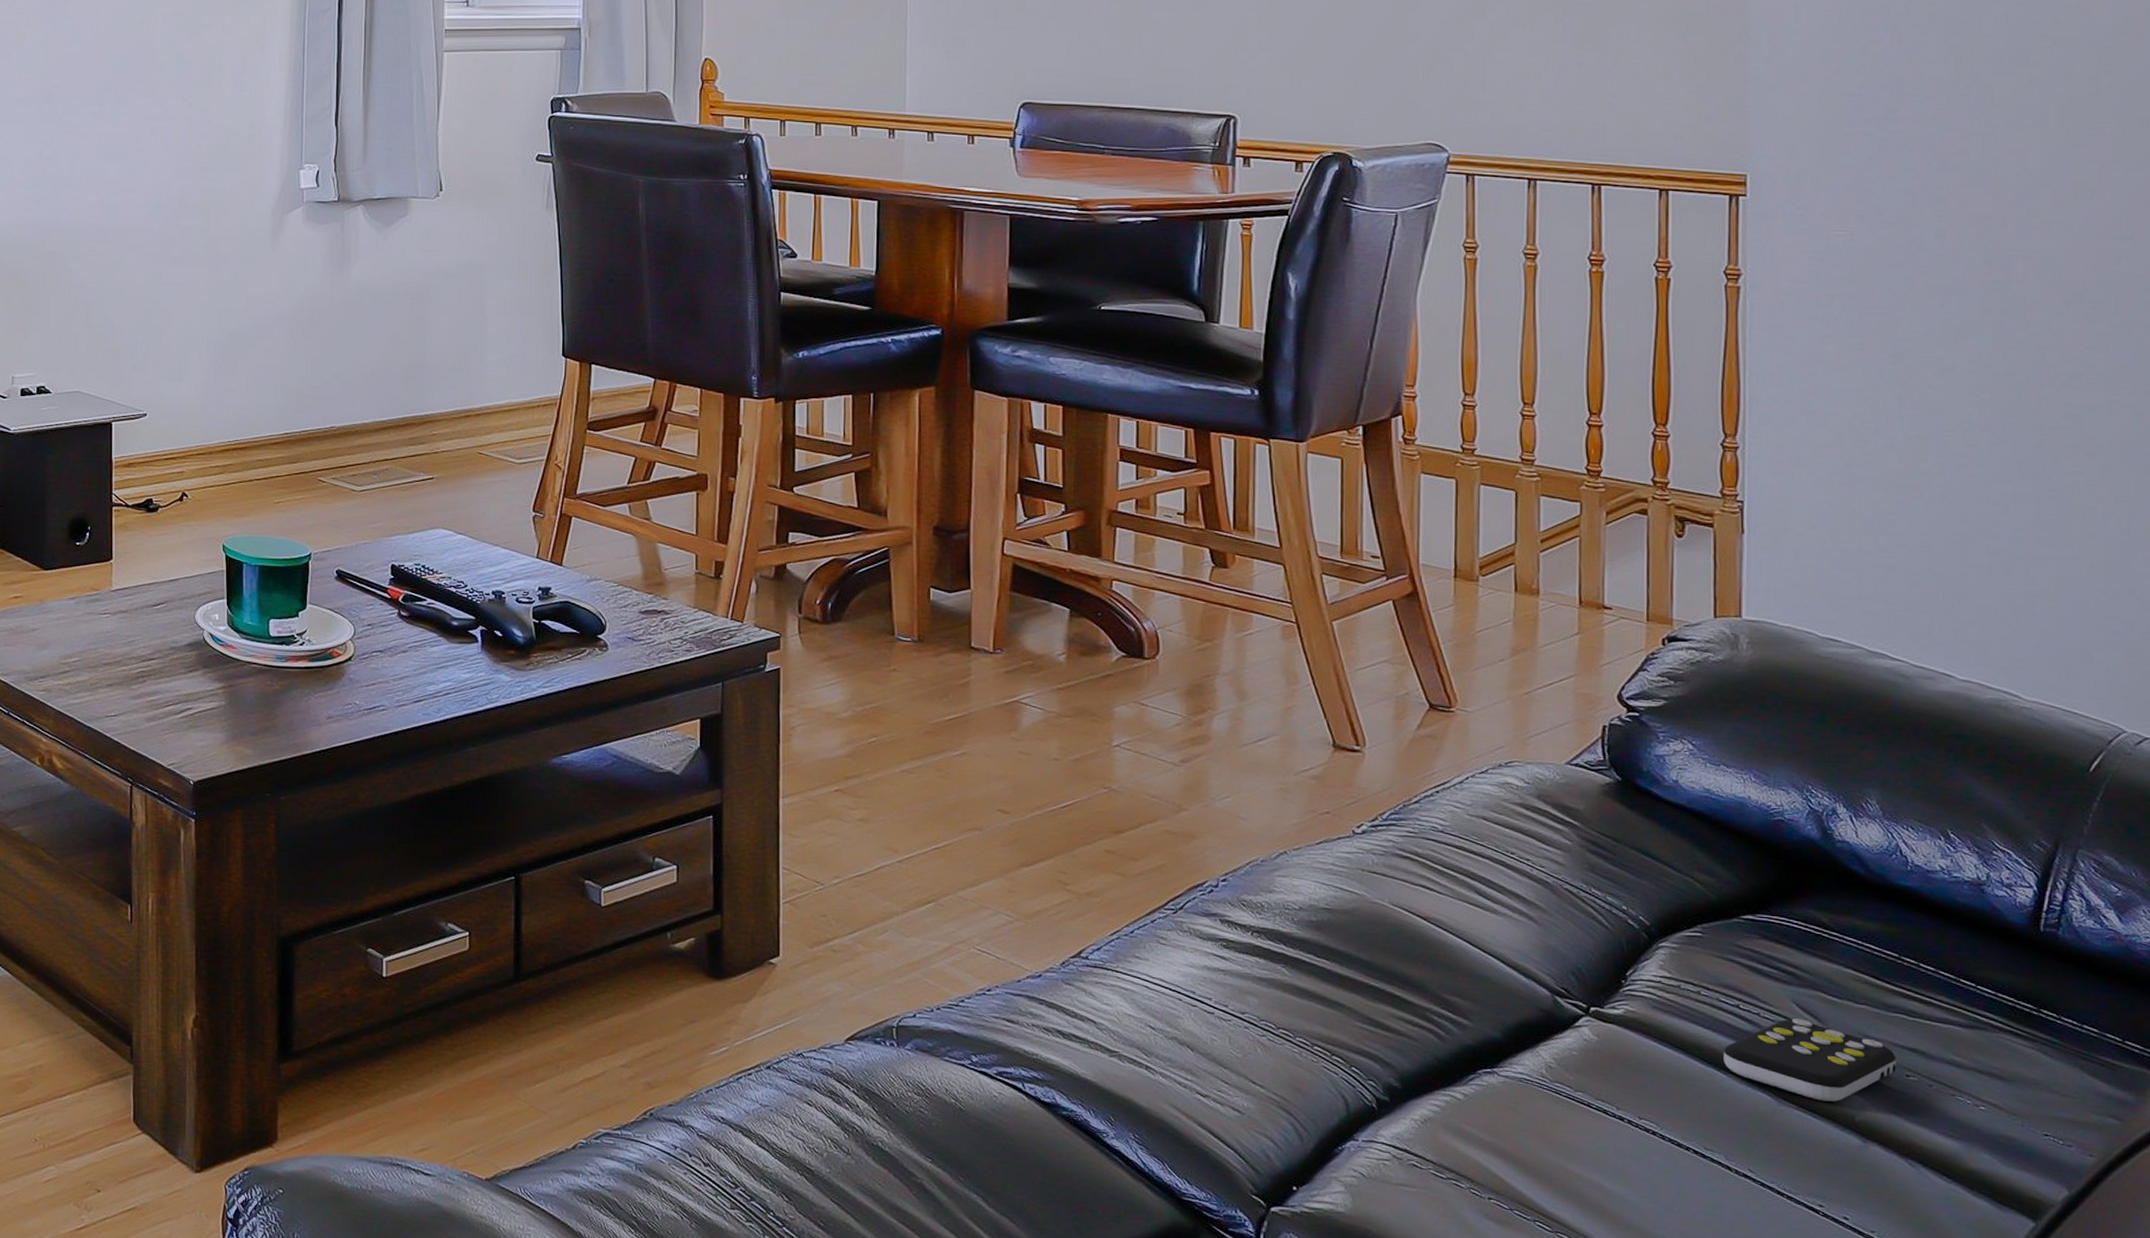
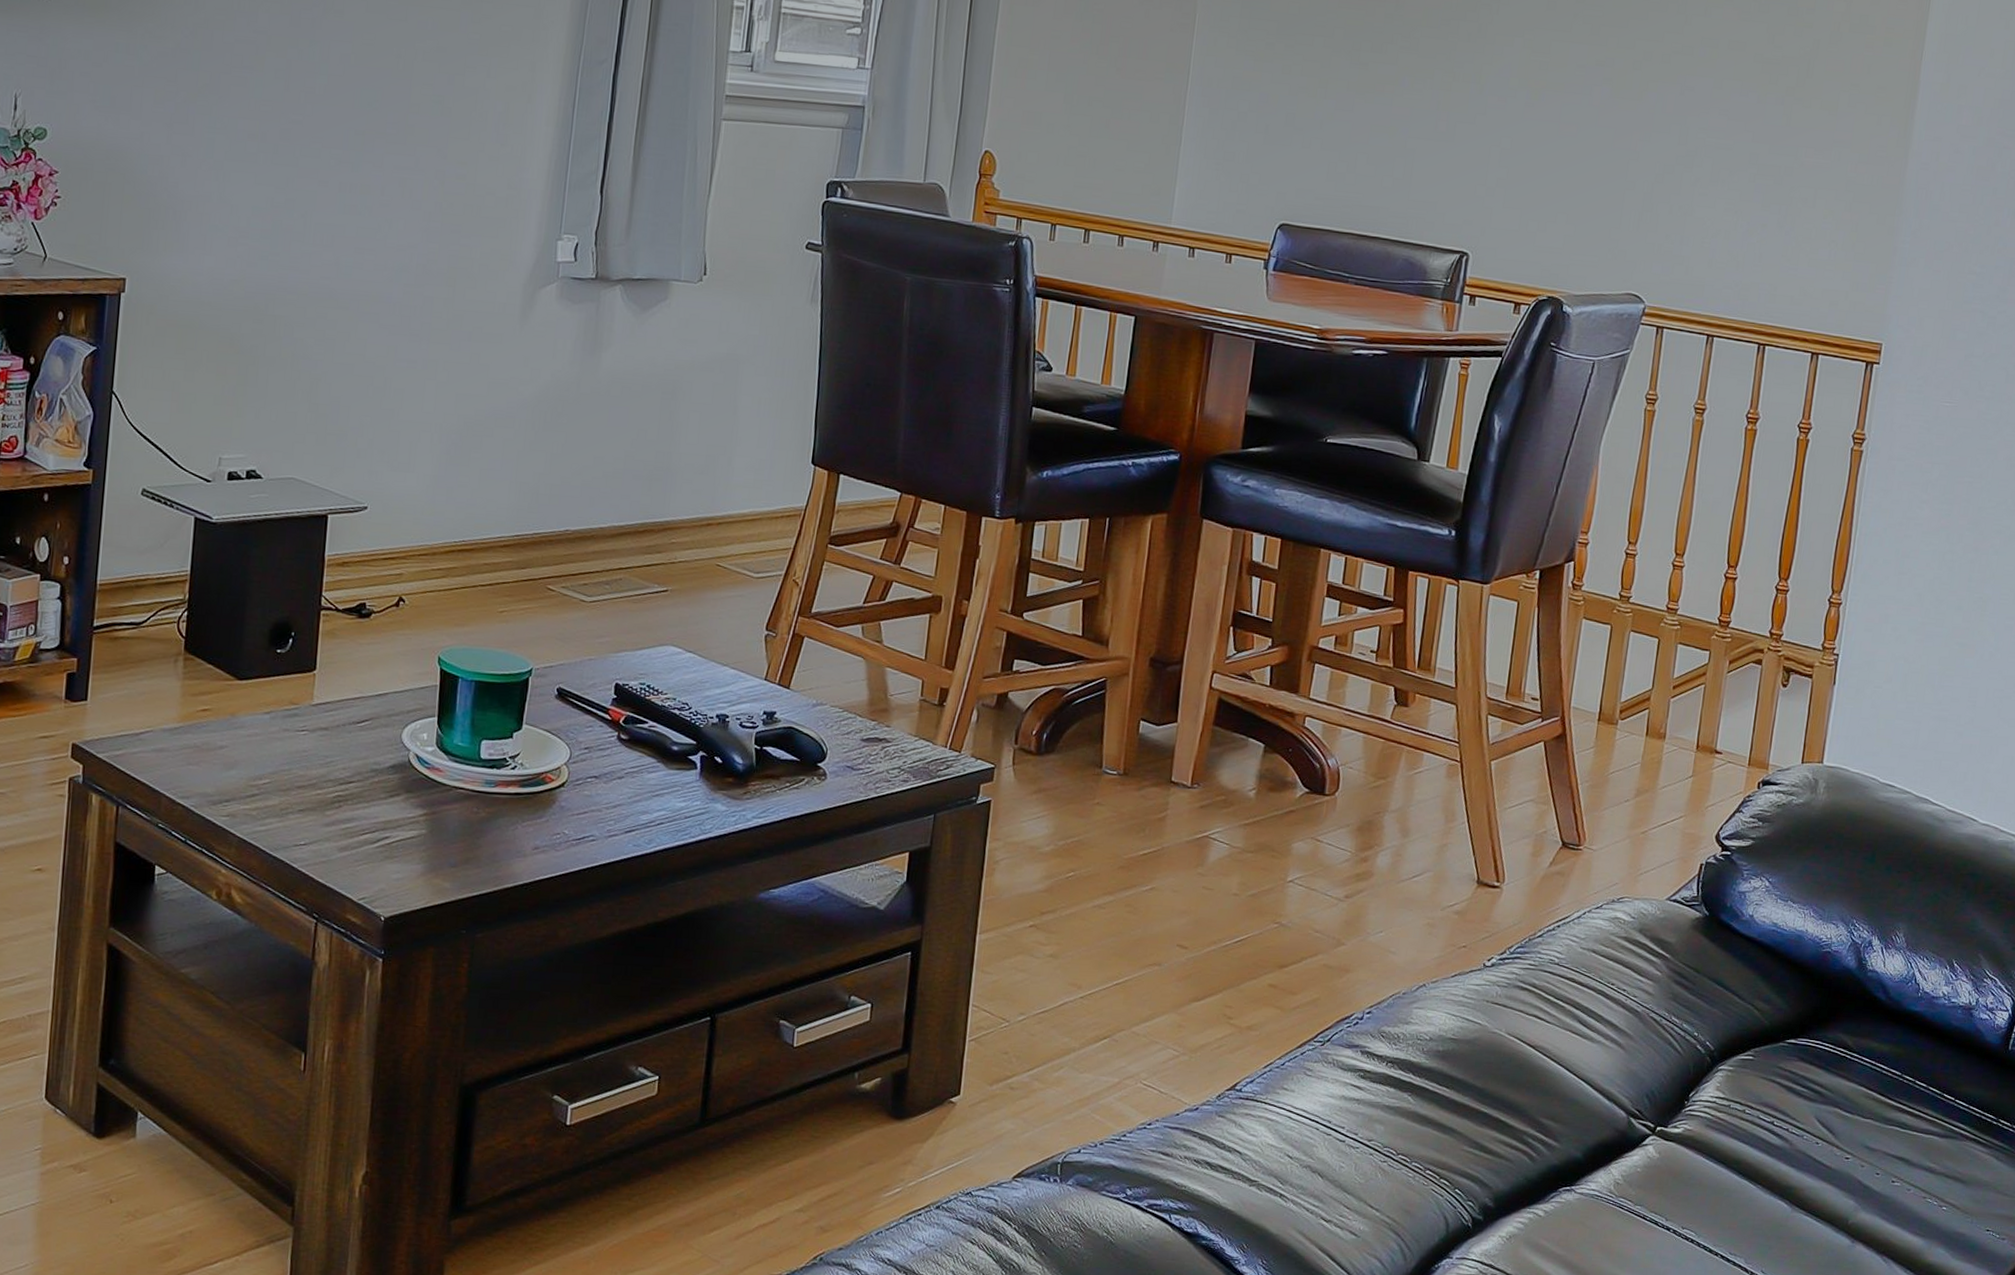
remote control: present [1724,1018,1896,1102] -> none [1755,1133,1887,1207]

